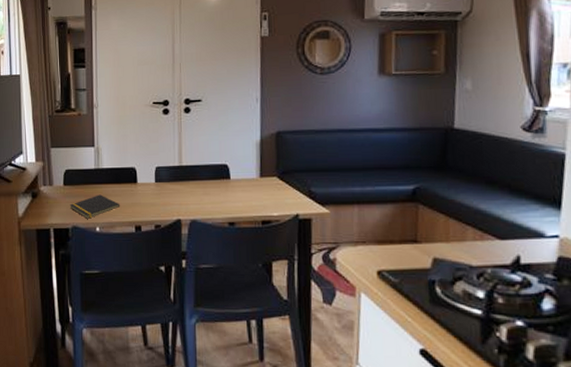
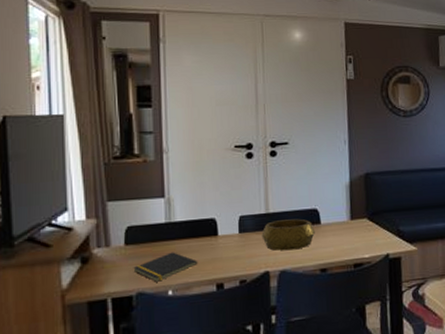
decorative bowl: none [175,173,224,202] -> present [261,218,315,251]

